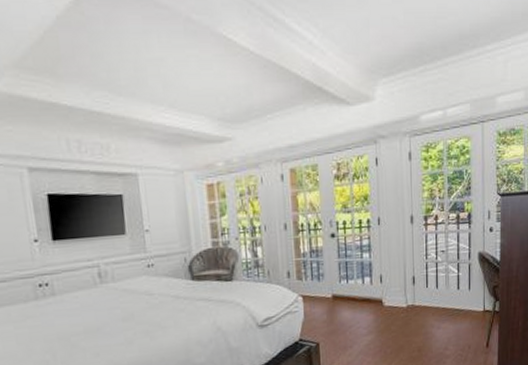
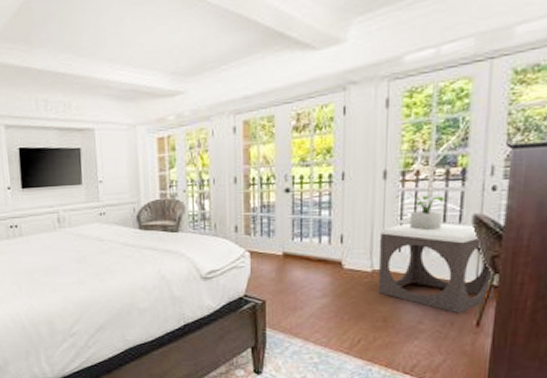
footstool: none [412,260,496,338] -> present [379,222,493,314]
potted plant: none [421,235,462,267] -> present [396,193,452,230]

